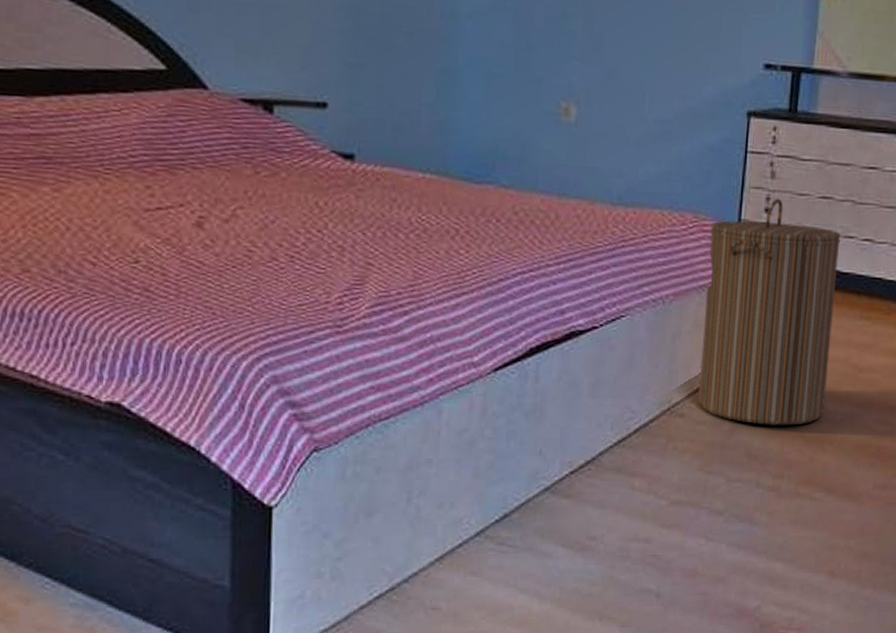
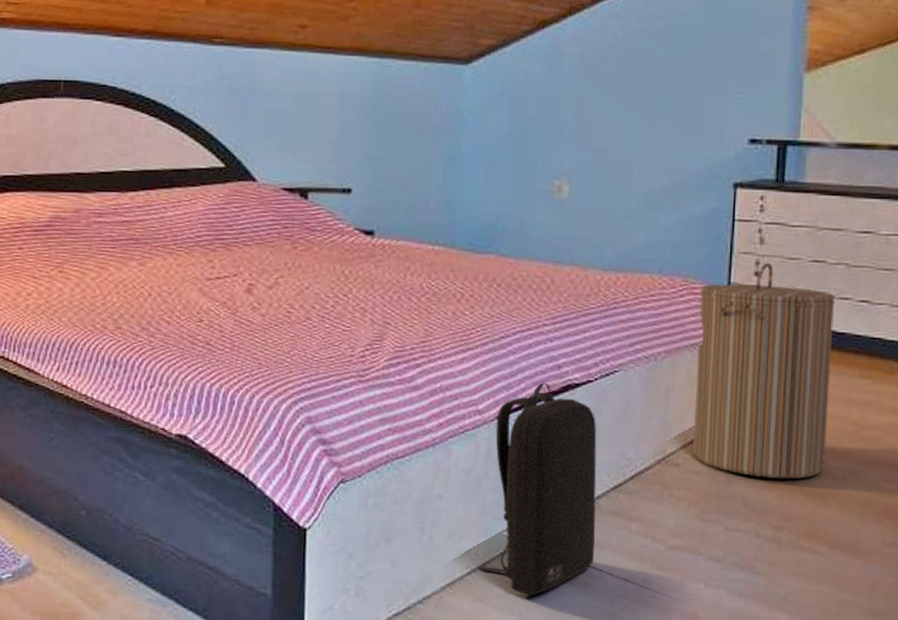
backpack: none [471,329,601,564] -> present [478,382,597,595]

